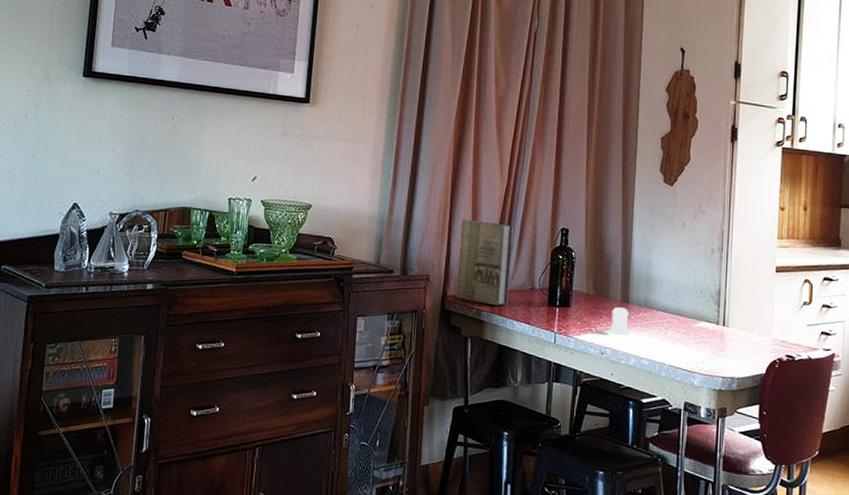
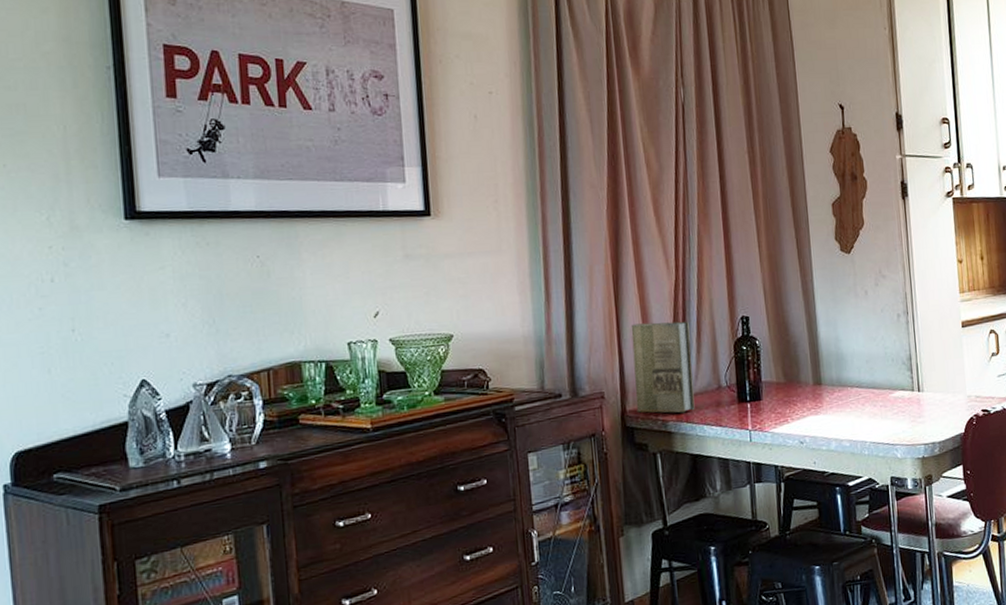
salt shaker: present [607,307,631,336] -> none [804,390,828,422]

